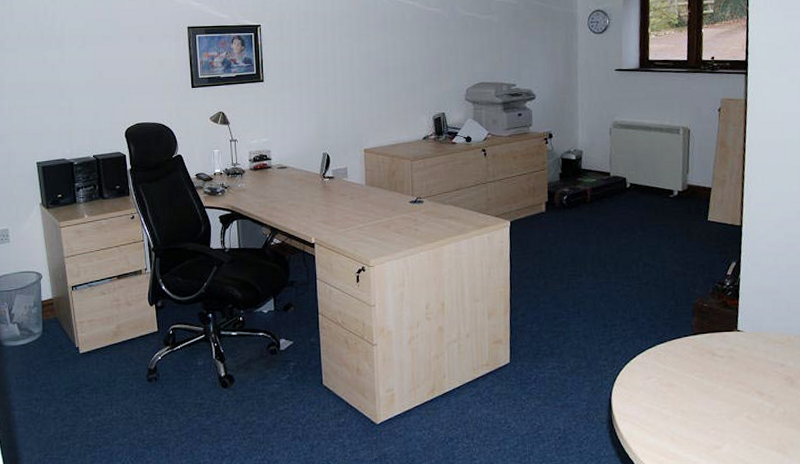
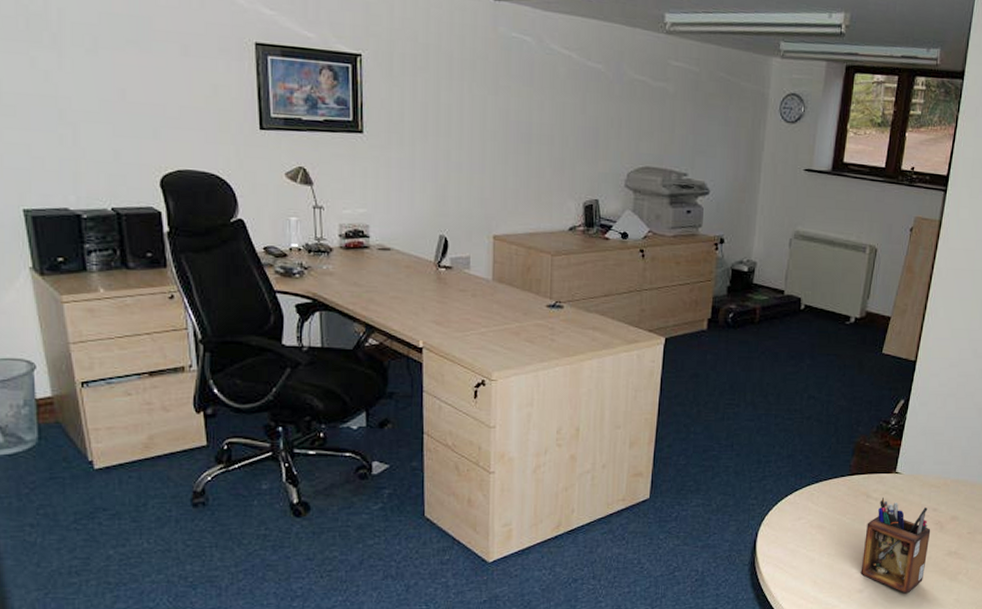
desk organizer: none [716,354,782,449] -> present [860,497,931,594]

